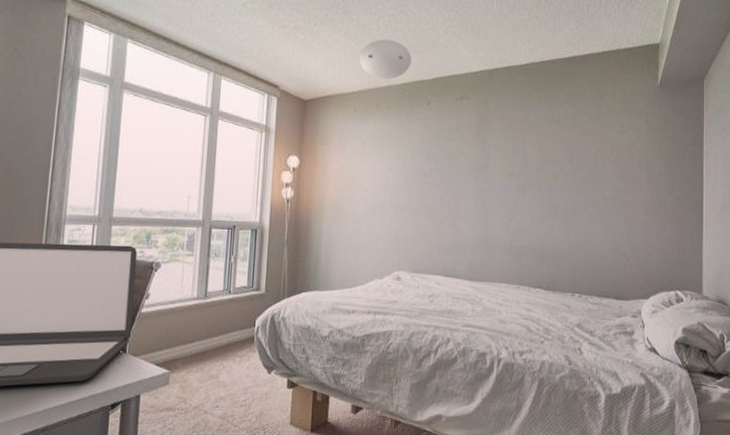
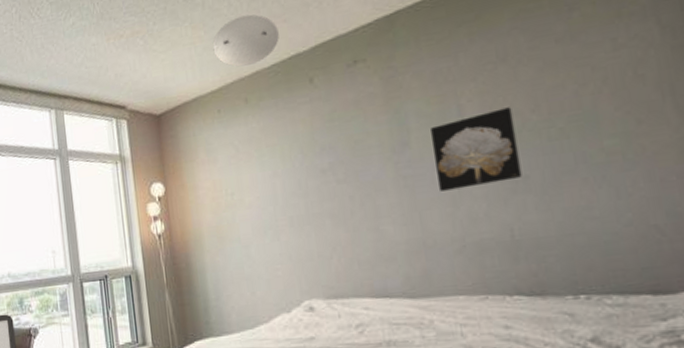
wall art: none [502,155,556,207] -> present [431,107,523,192]

